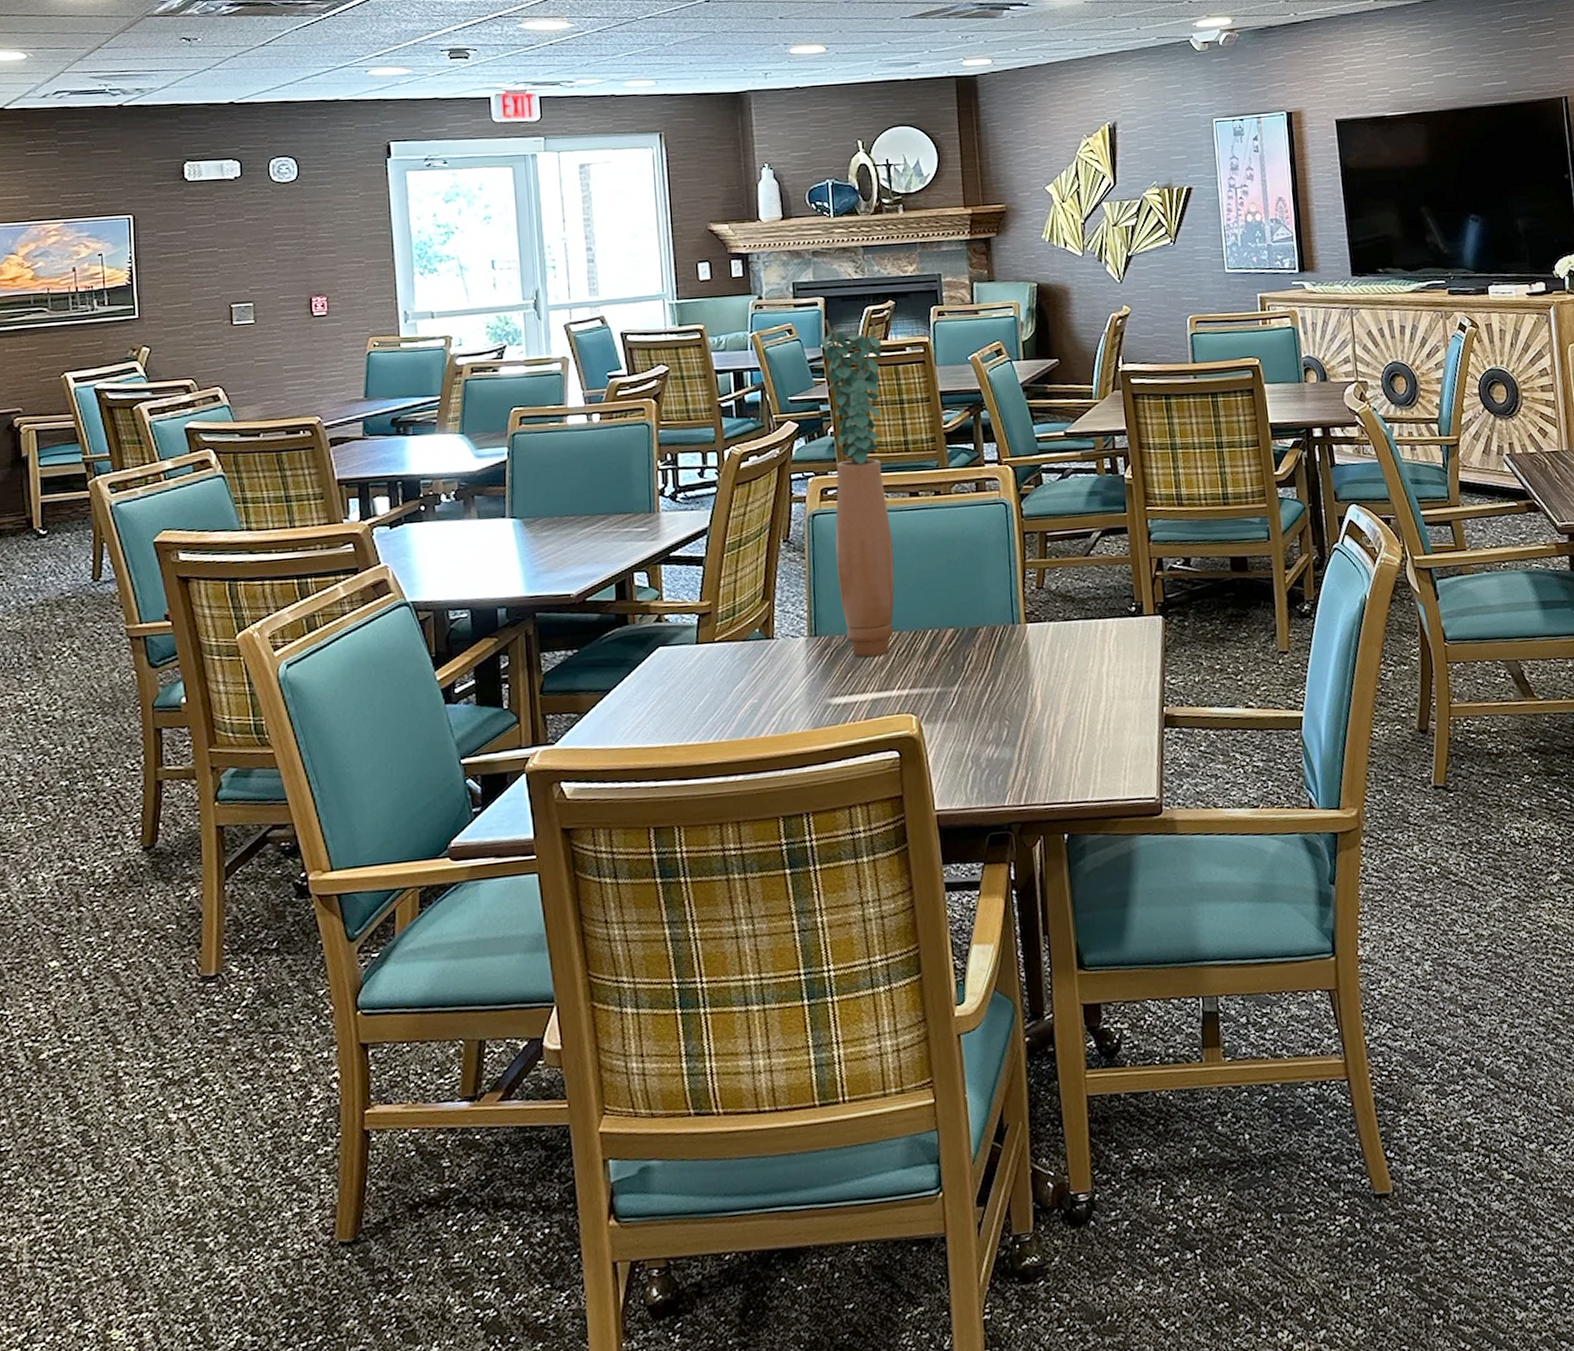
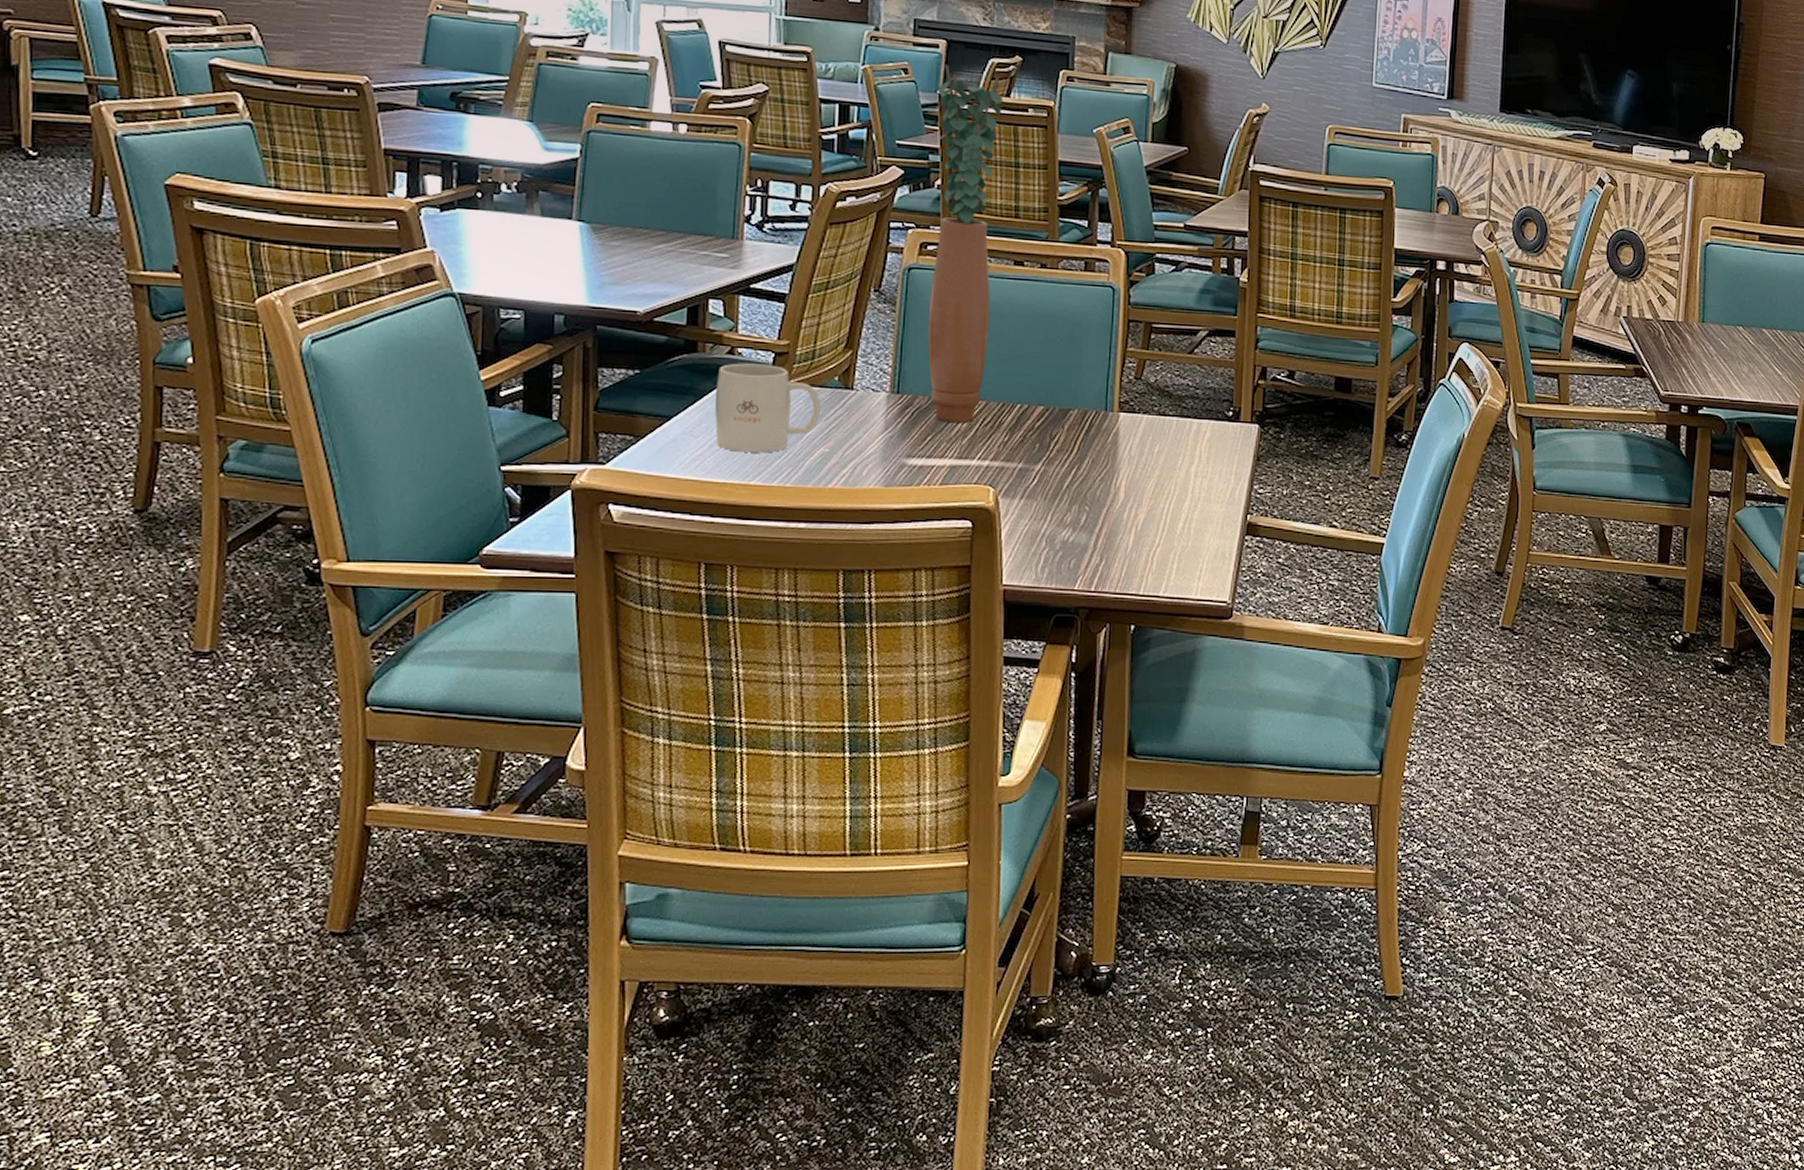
mug: none [647,626,747,715] -> present [714,363,821,453]

